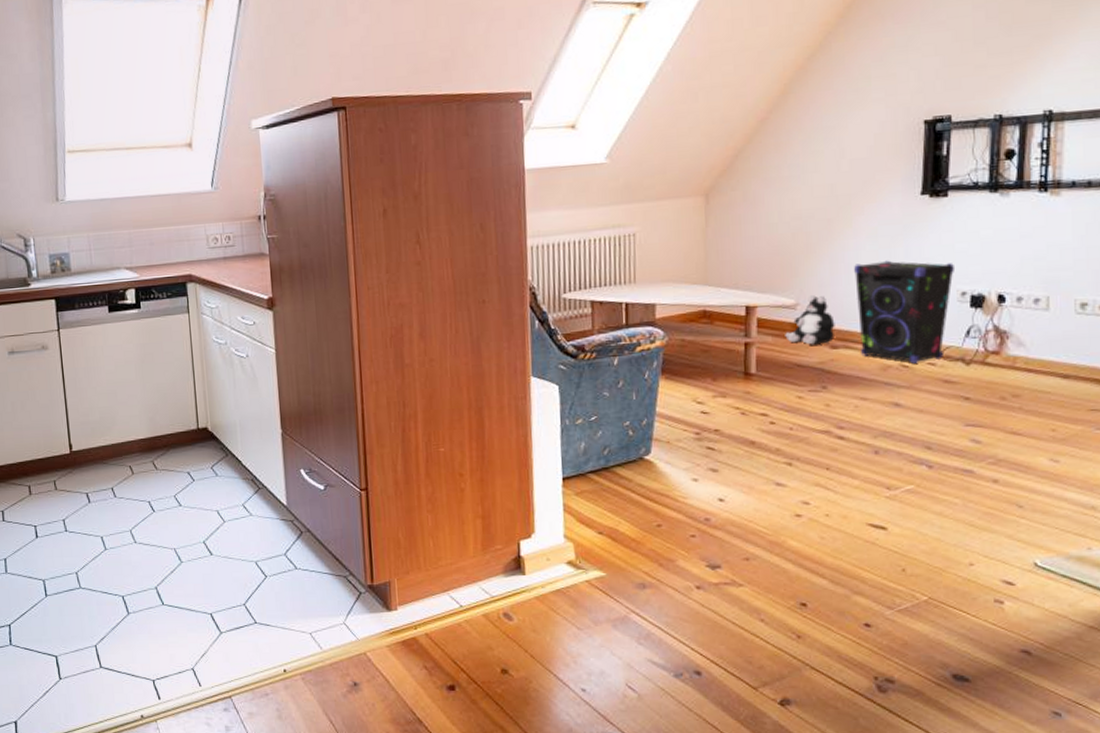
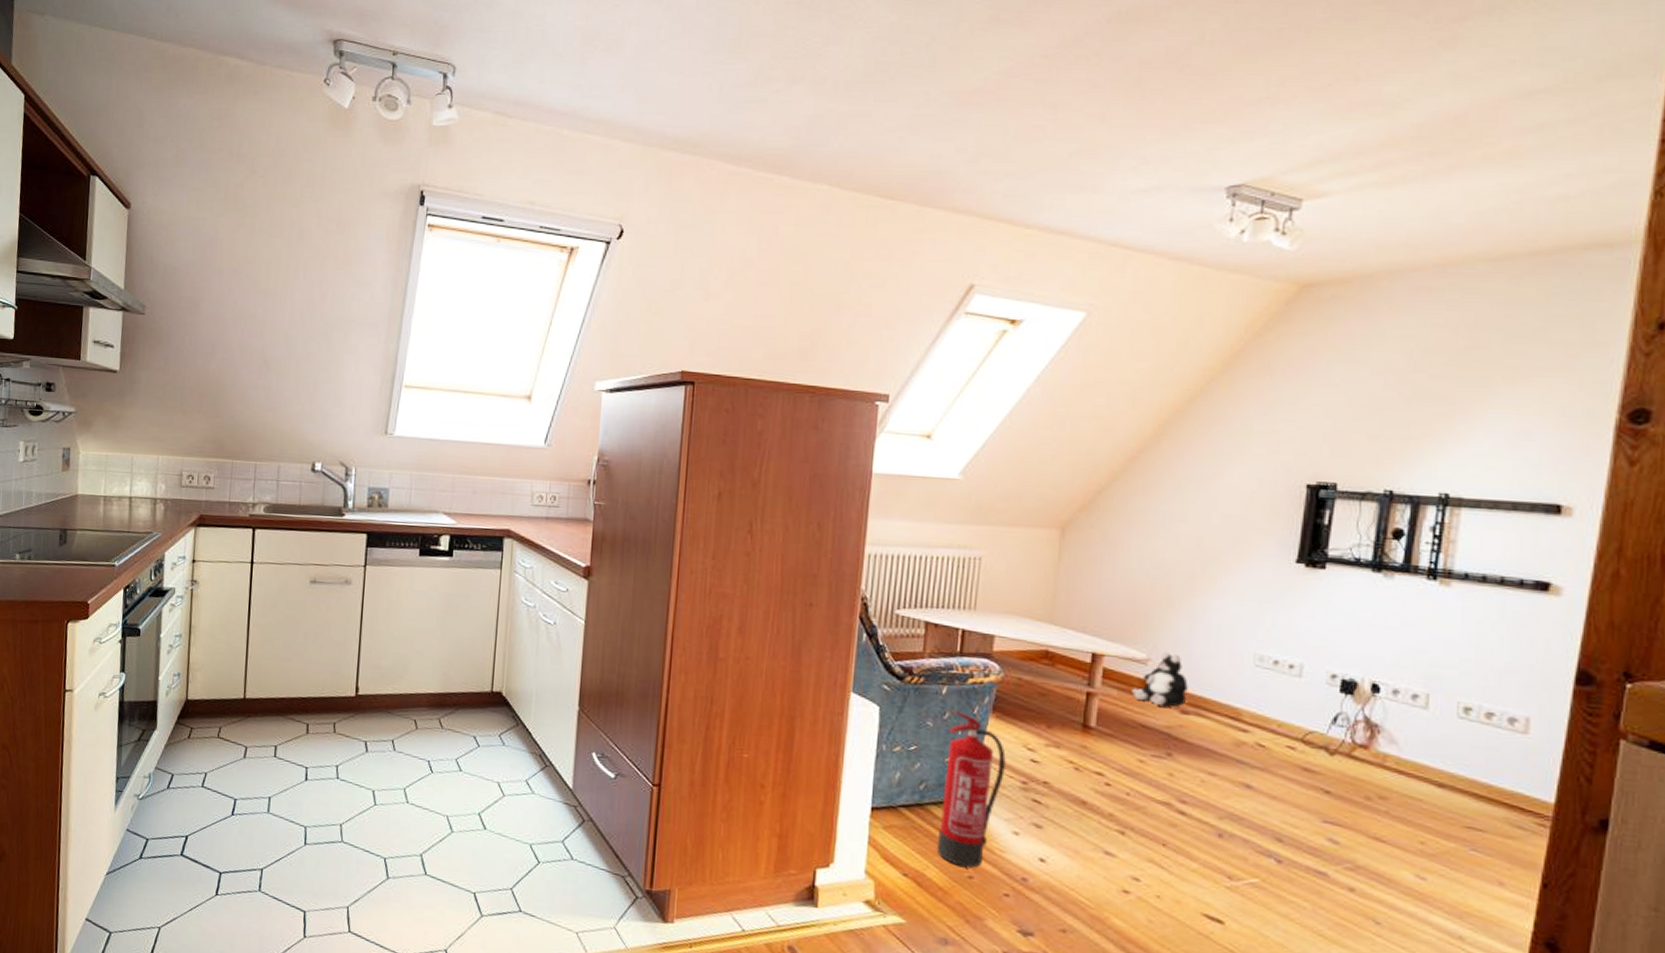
fire extinguisher: none [623,378,680,517] -> present [936,710,1007,868]
speaker: present [854,260,954,364] -> none [1214,626,1326,744]

